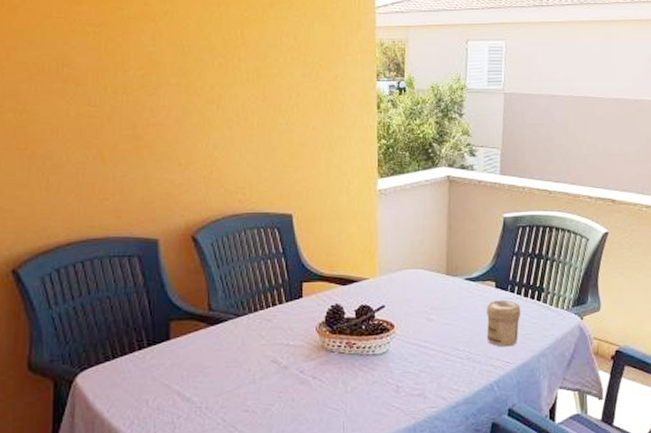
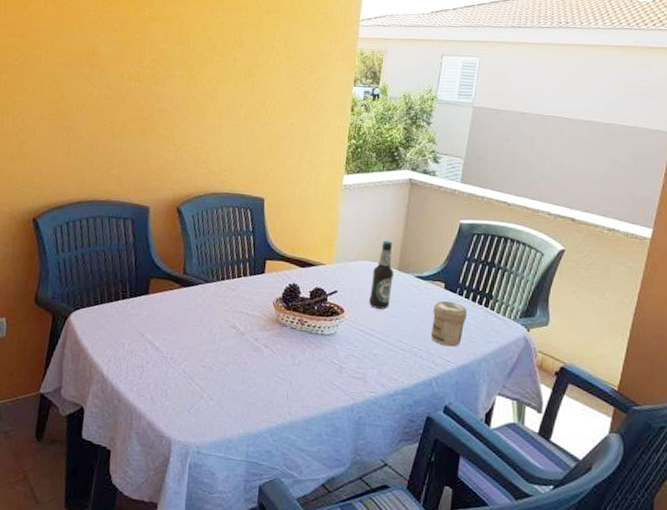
bottle: none [419,245,442,319] -> present [369,240,394,309]

